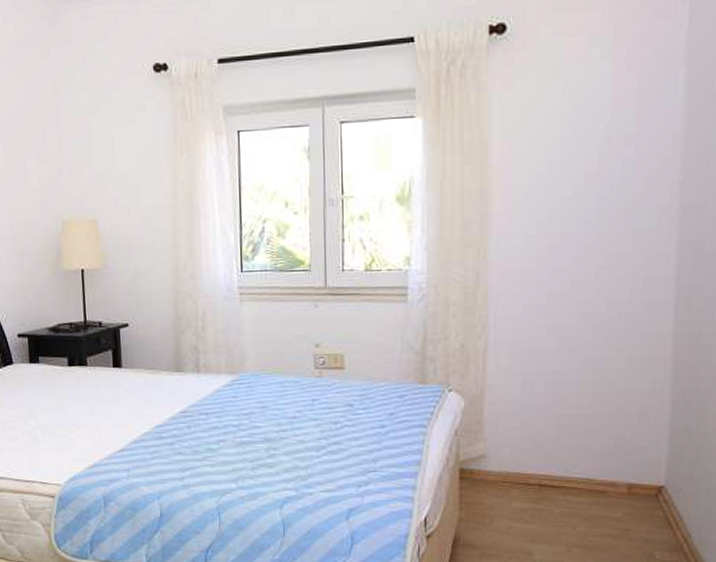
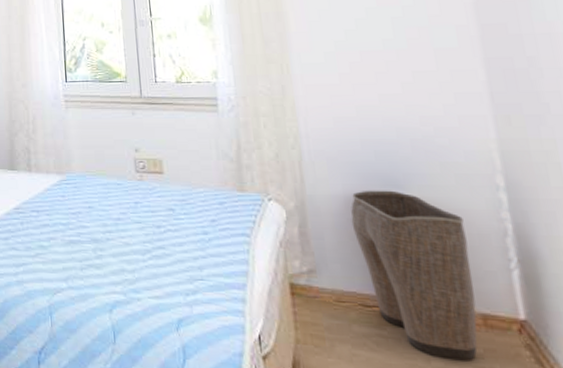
laundry basket: none [526,376,628,524] -> present [351,190,478,360]

